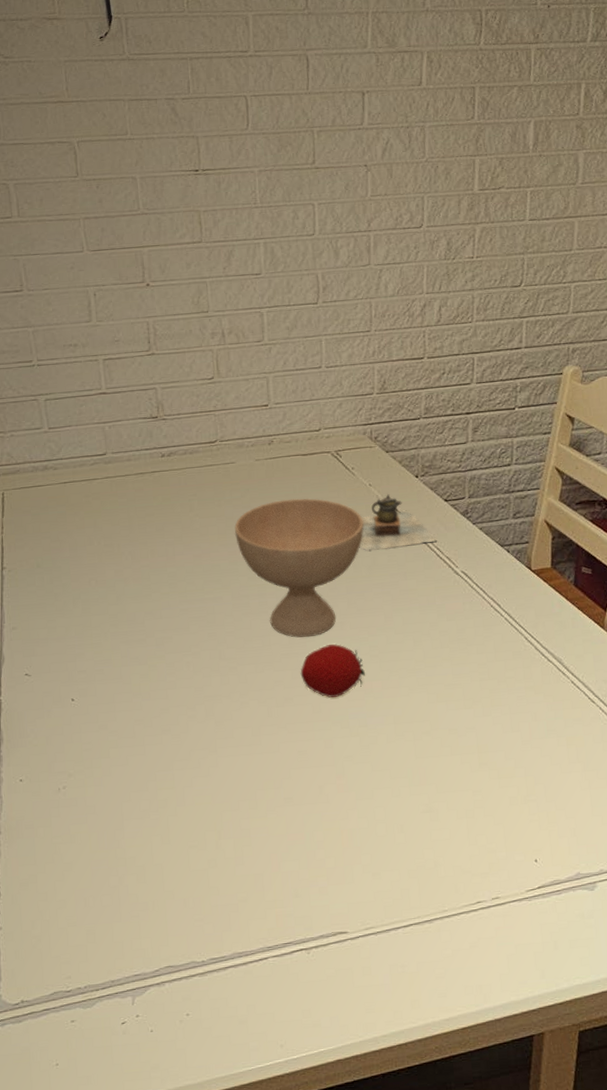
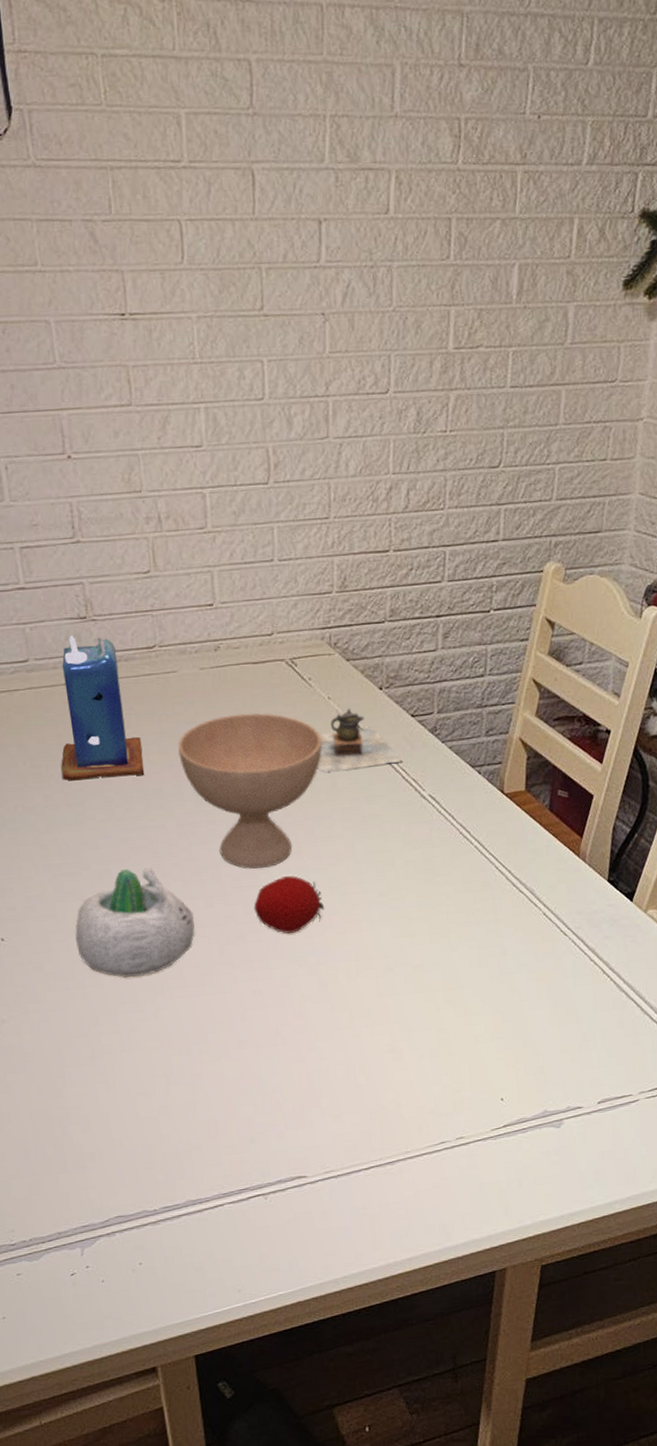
candle: none [130,432,205,558] -> present [60,635,145,781]
succulent planter: none [138,634,246,737] -> present [75,866,195,979]

